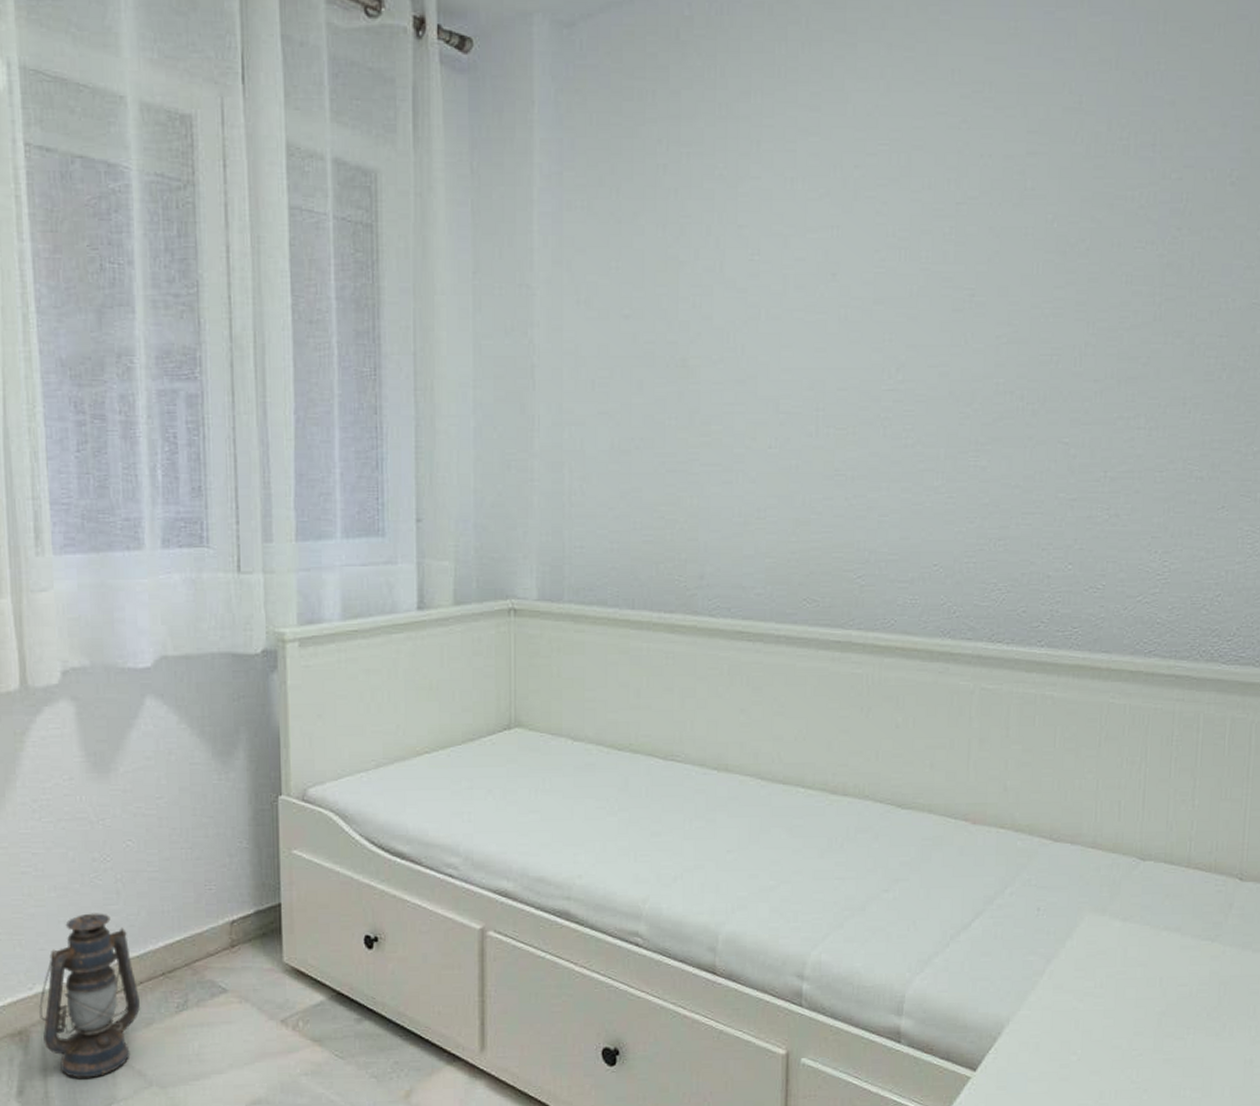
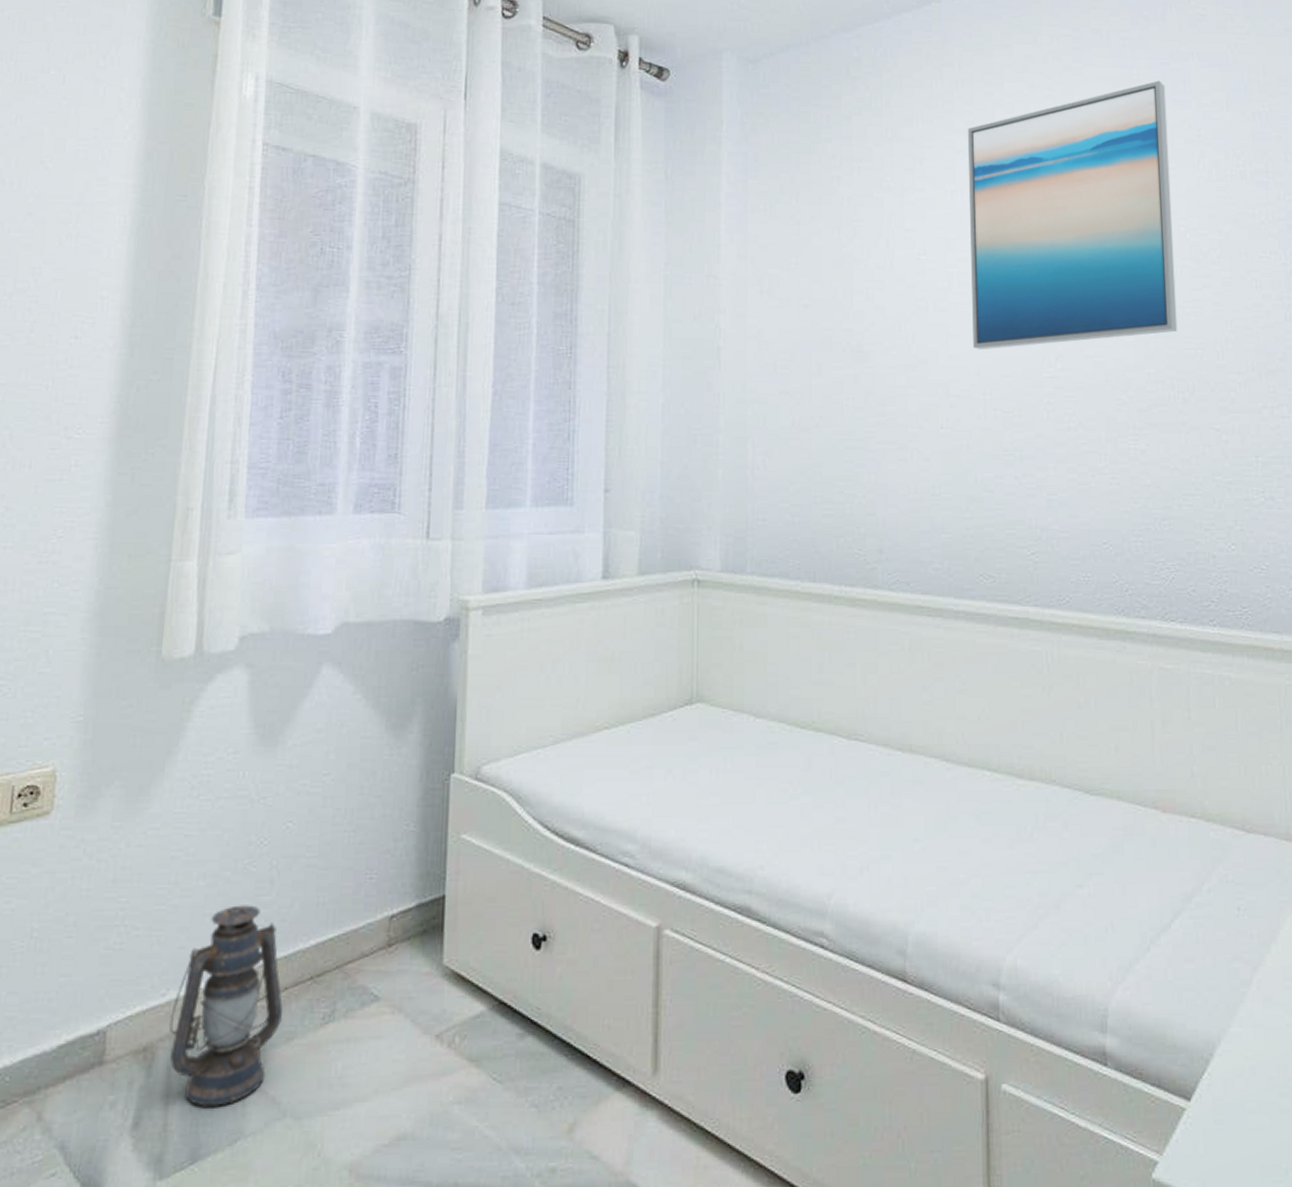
wall art: none [808,34,1047,362] -> present [967,80,1178,350]

